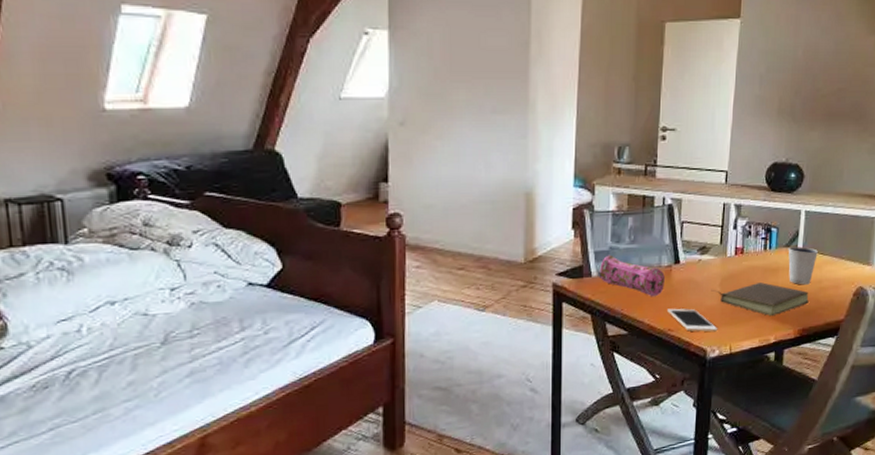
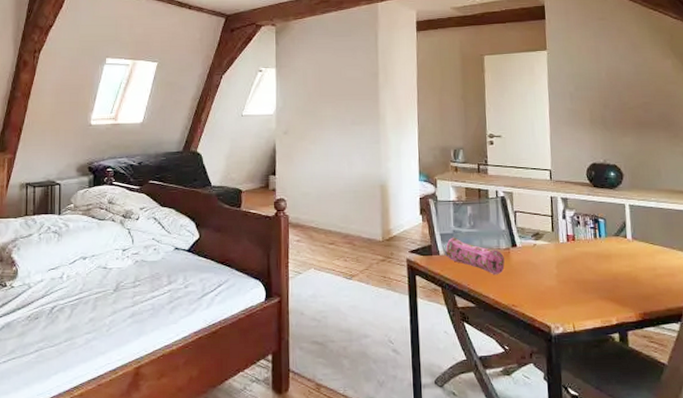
cell phone: present [667,308,718,332] -> none [510,286,560,310]
book: present [711,282,809,316] -> none [548,267,646,298]
dixie cup: present [788,246,818,285] -> none [617,236,648,272]

